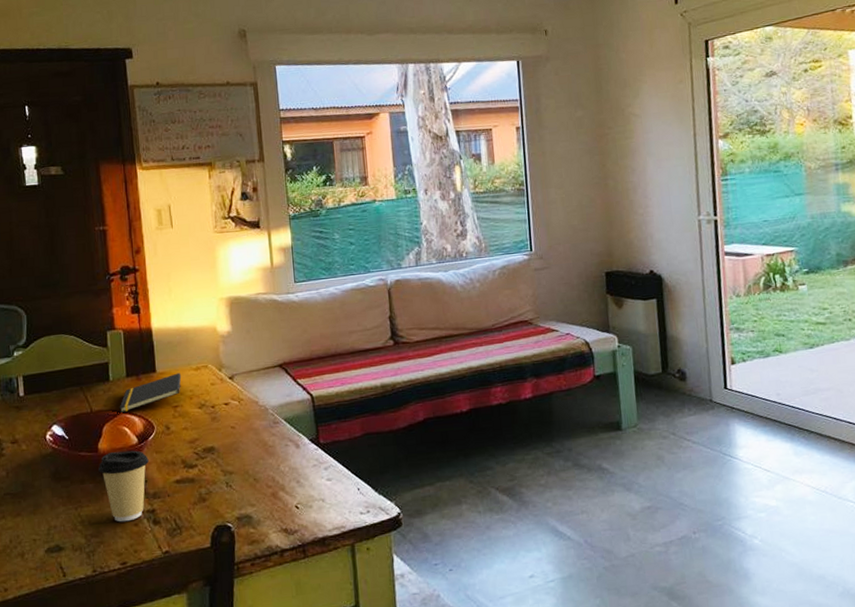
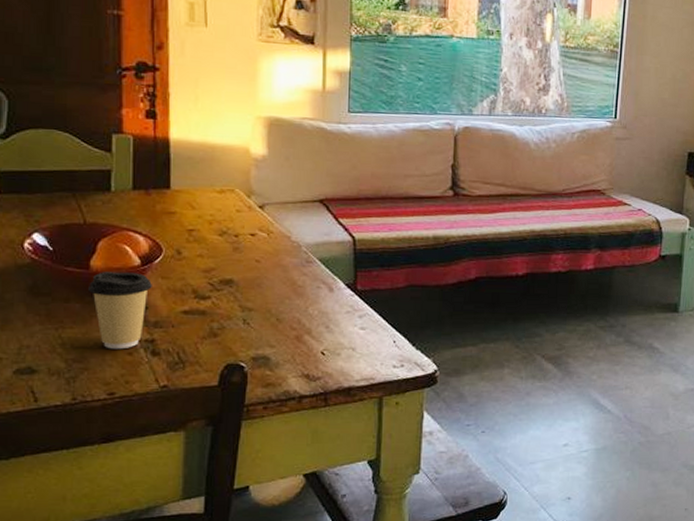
notepad: present [119,373,182,412] -> none [120,193,202,229]

